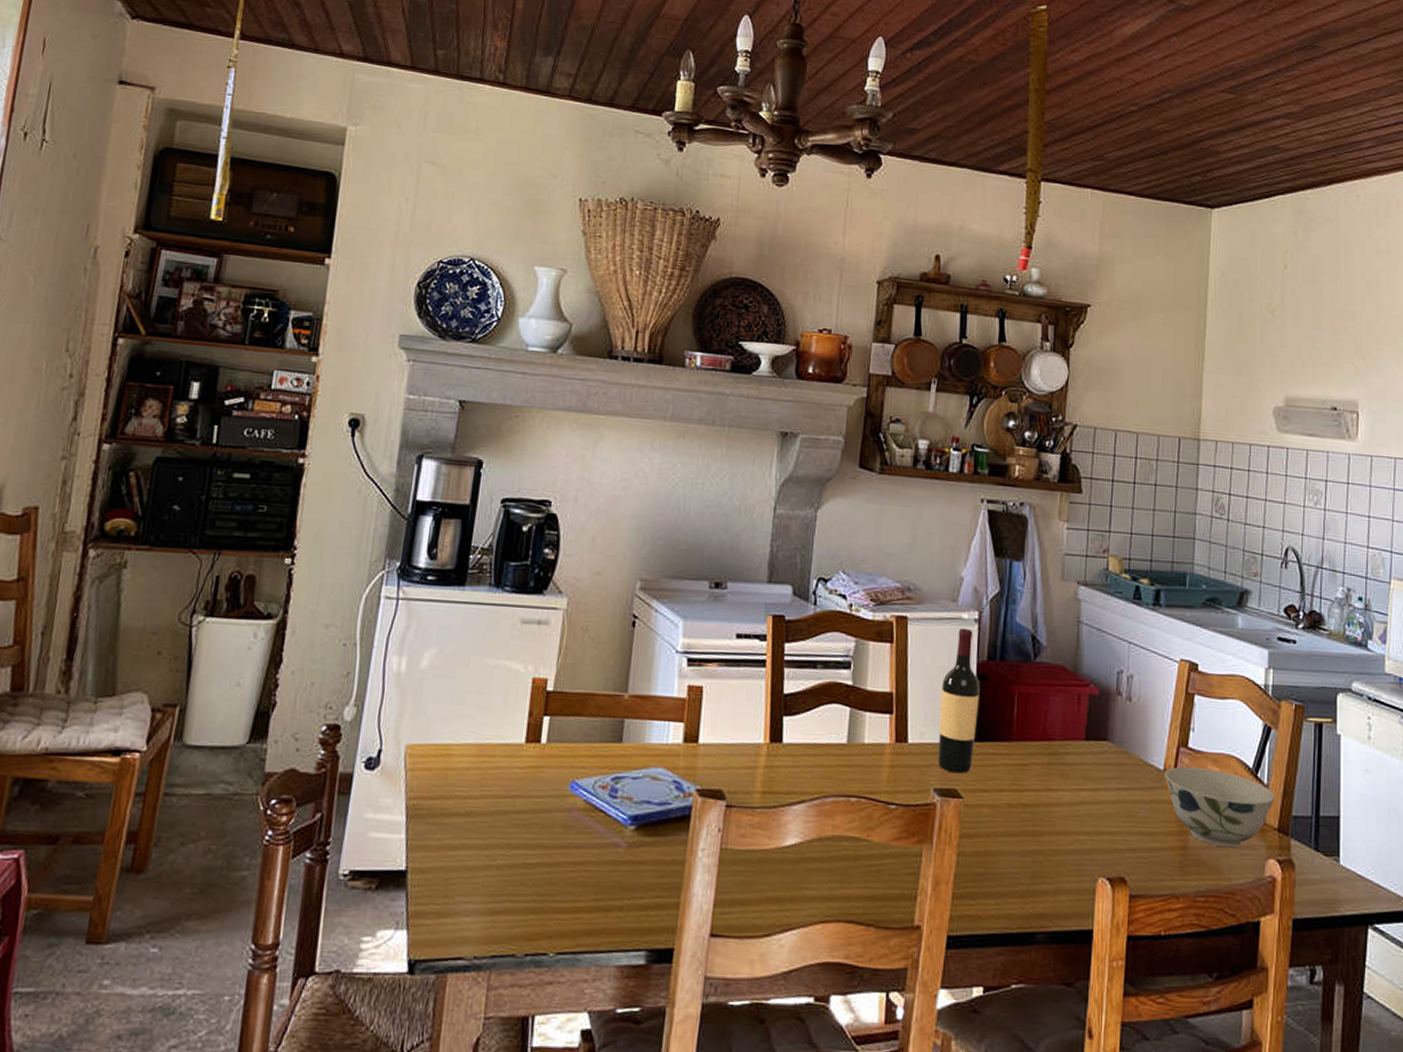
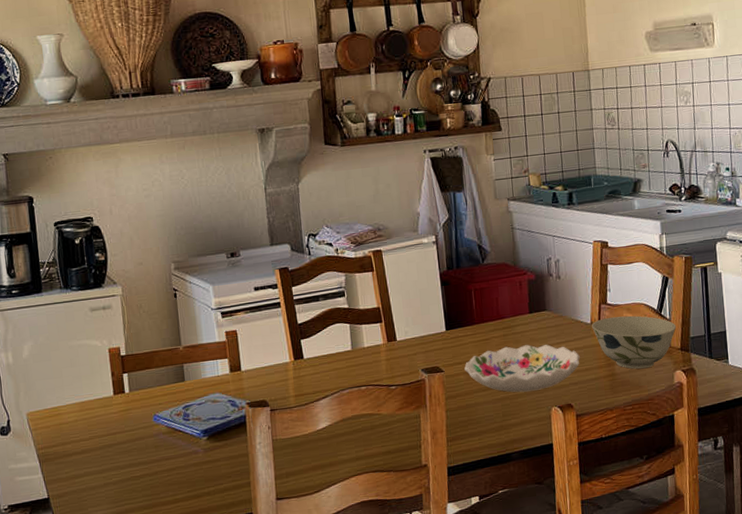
wine bottle: present [938,627,980,774] -> none [415,249,448,356]
decorative bowl: none [990,779,1144,850] -> present [464,344,580,393]

